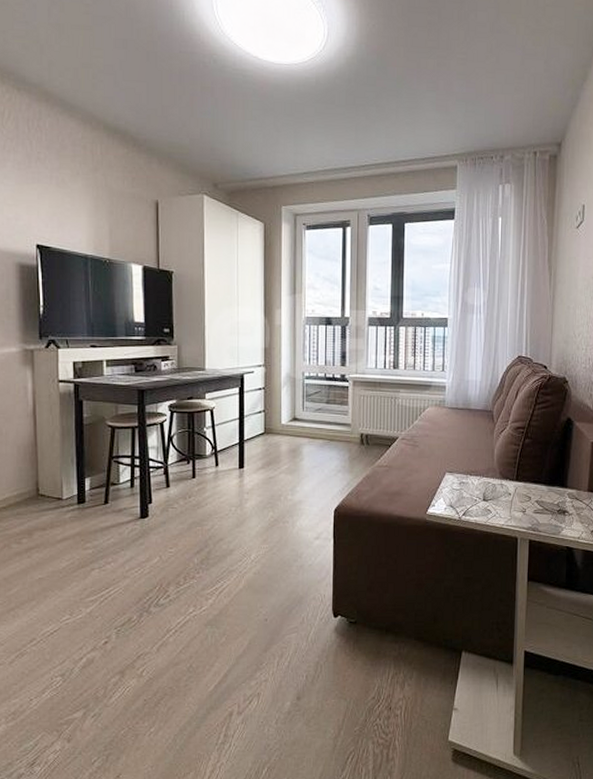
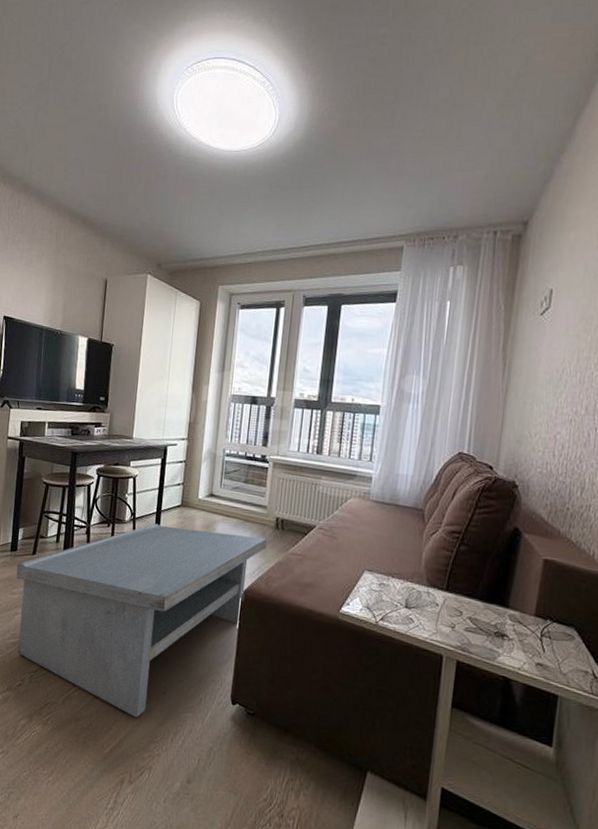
coffee table: none [87,454,353,650] -> present [16,523,267,718]

